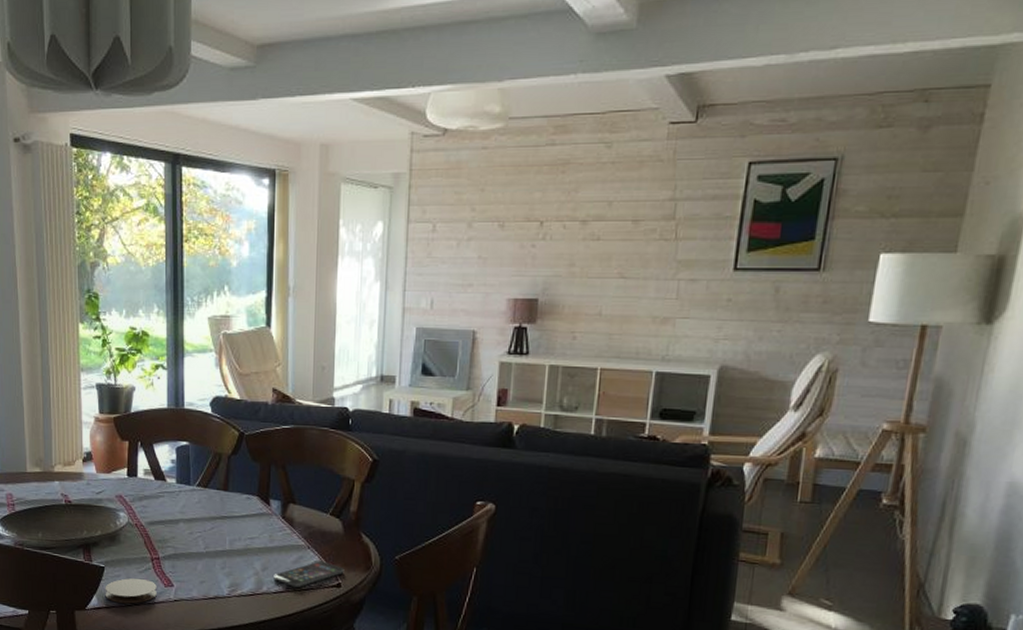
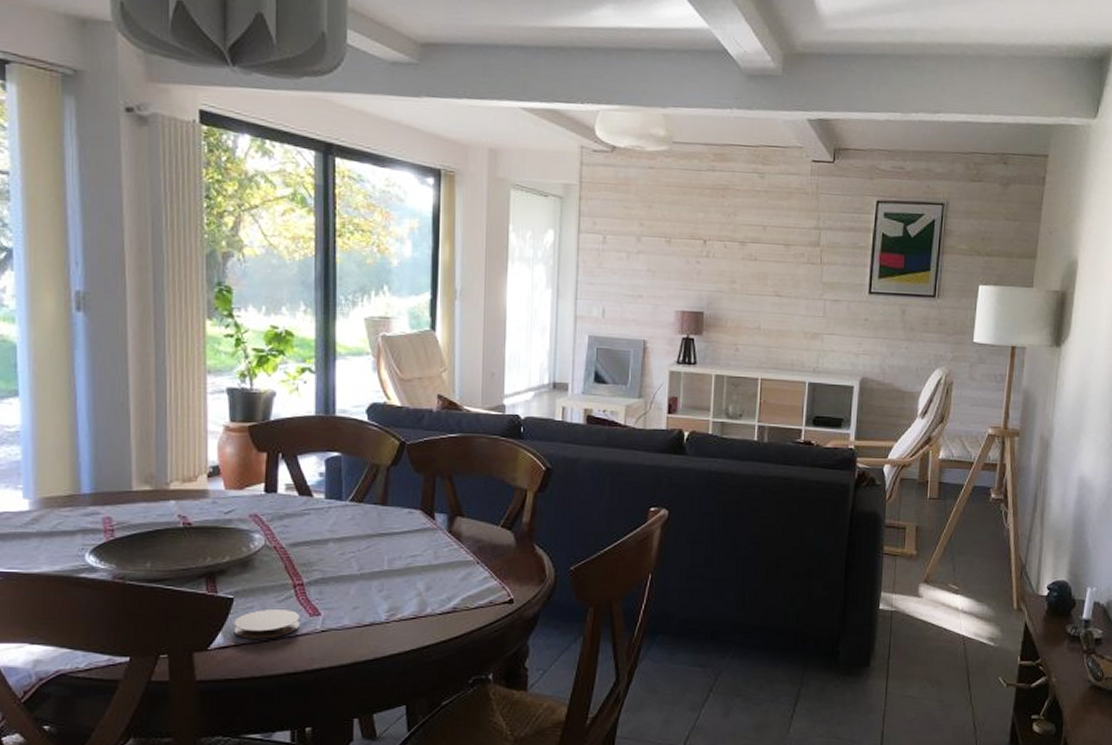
smartphone: present [273,561,344,588] -> none [439,576,517,606]

